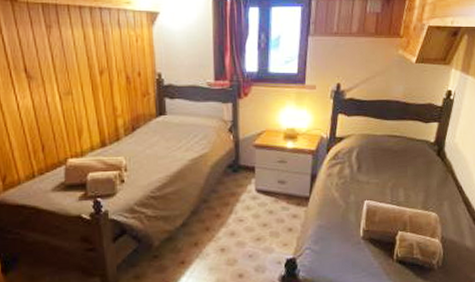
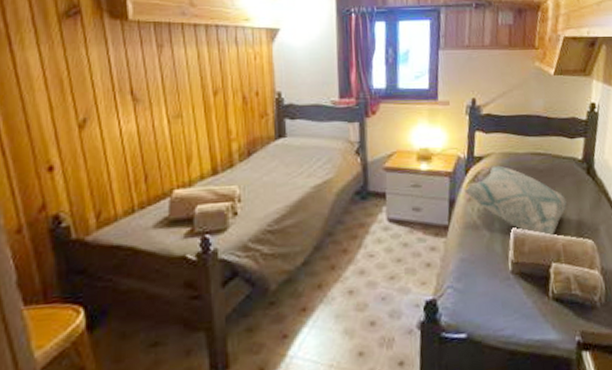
decorative pillow: none [325,146,416,210] -> present [464,165,567,238]

